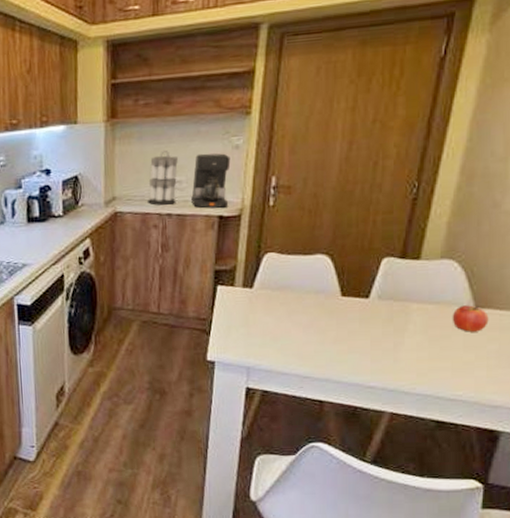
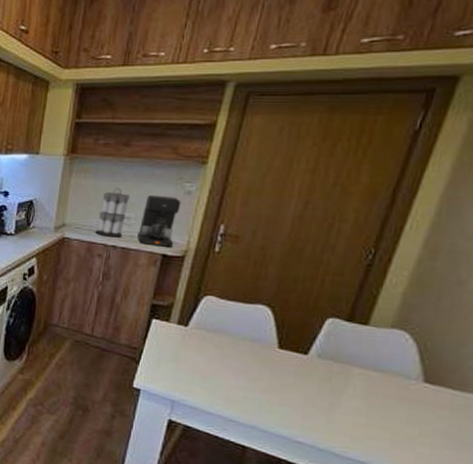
fruit: present [452,305,489,332] -> none [396,378,439,408]

